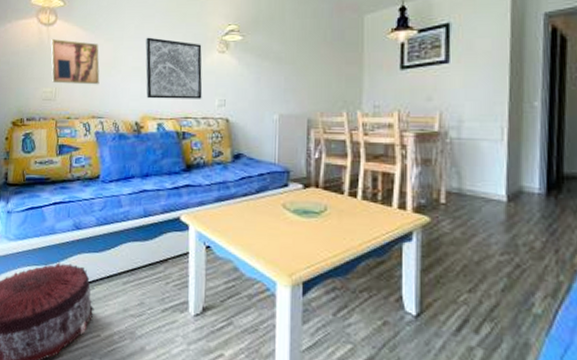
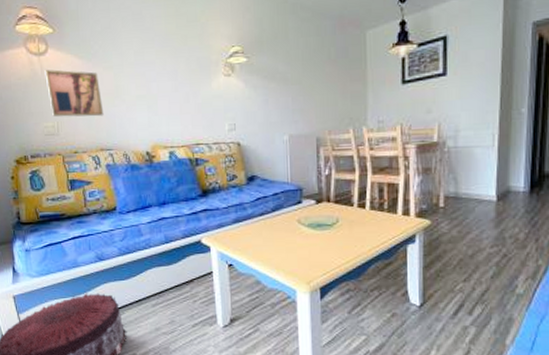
wall art: present [145,37,203,99] -> none [146,63,212,127]

